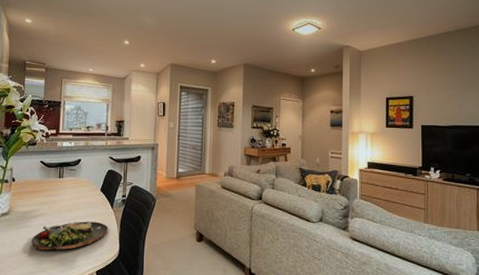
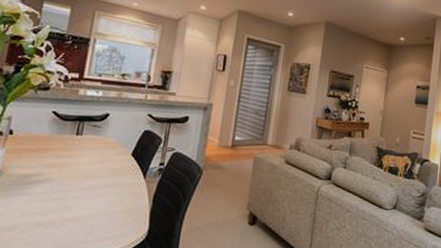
dinner plate: present [31,221,108,251] -> none [26,192,137,227]

